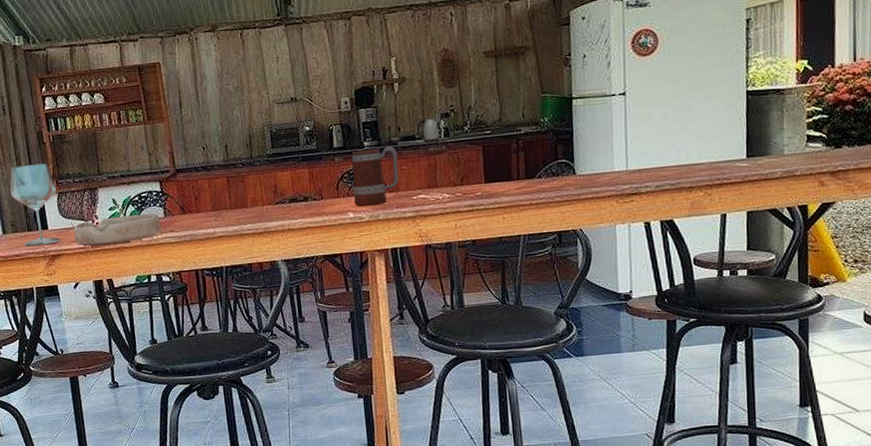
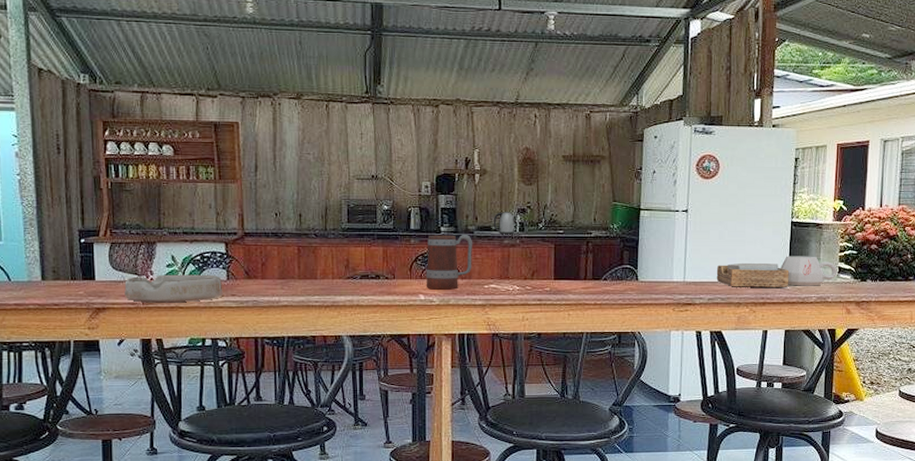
wine glass: present [10,163,60,246] -> none [55,210,110,296]
napkin holder: none [662,139,748,171] -> present [716,262,789,288]
cup: none [737,126,806,162] -> present [780,256,837,286]

